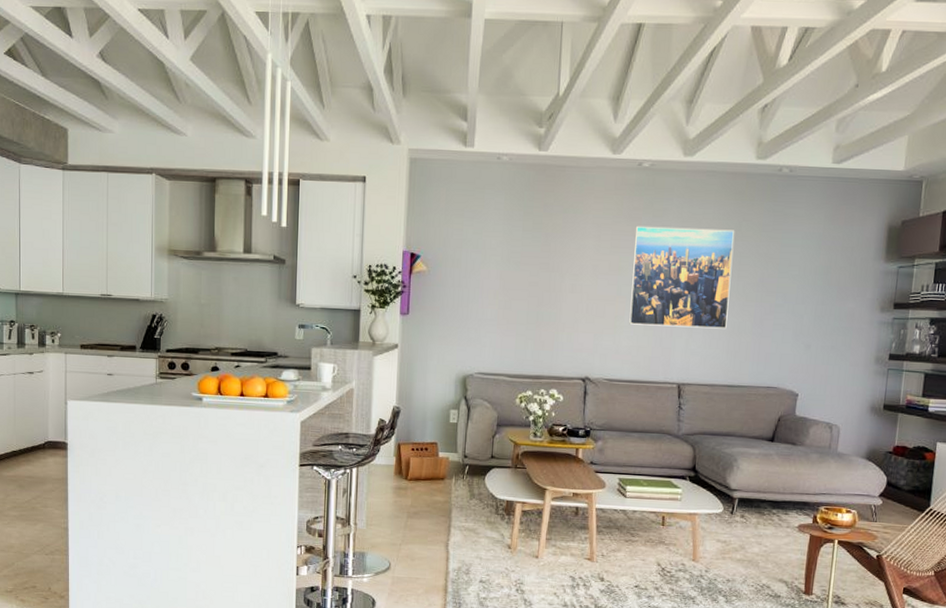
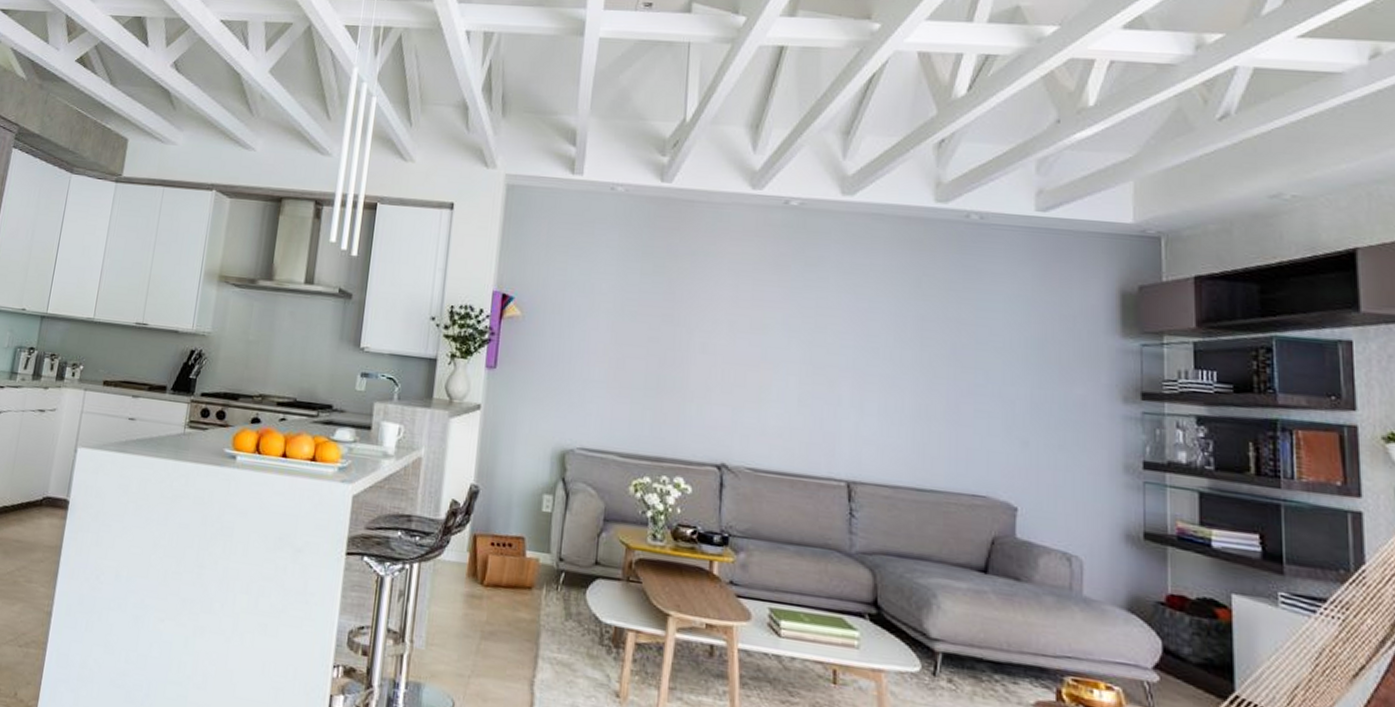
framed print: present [629,225,735,329] -> none [778,275,914,413]

